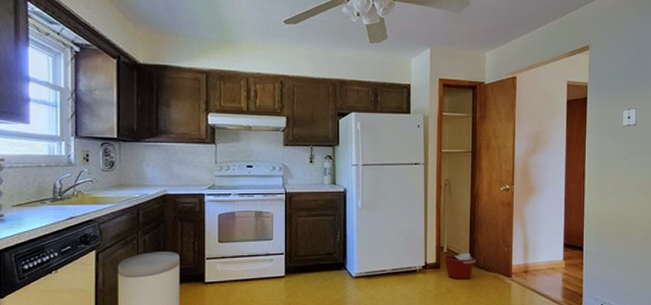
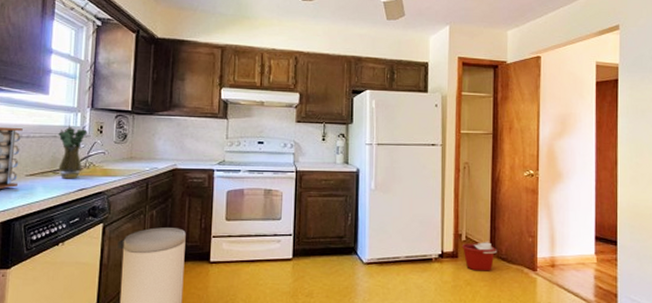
vase: none [42,154,73,208] -> present [58,125,88,179]

